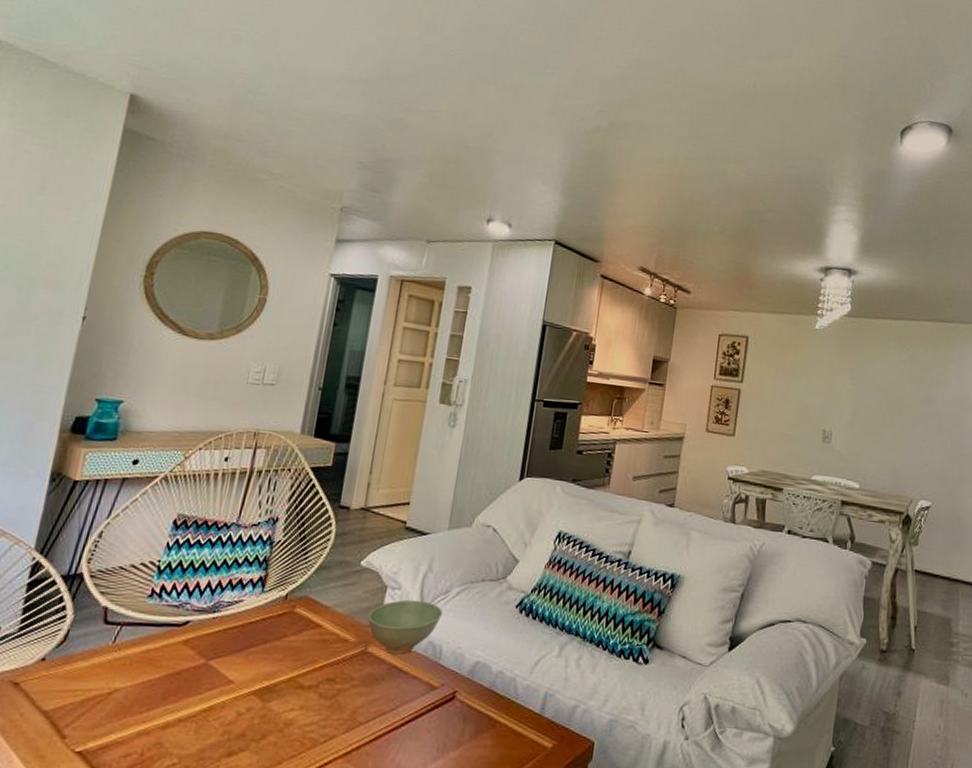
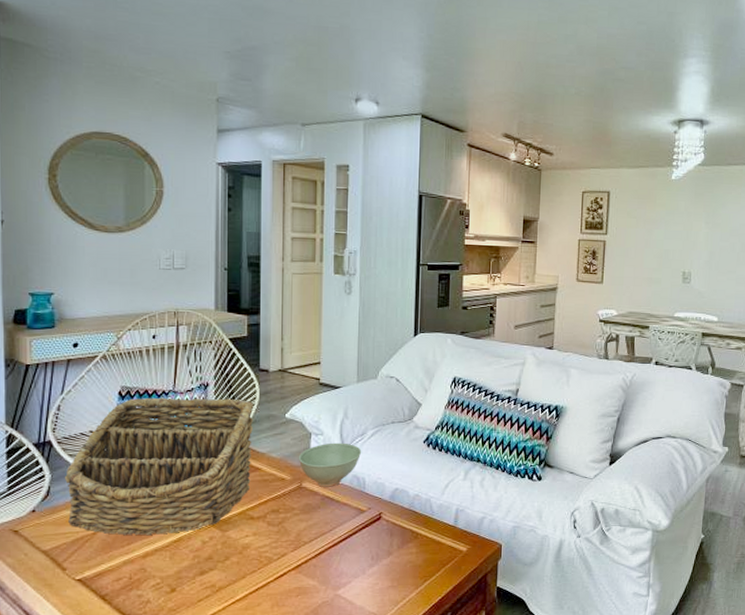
basket: none [82,529,327,701] -> present [64,397,254,536]

